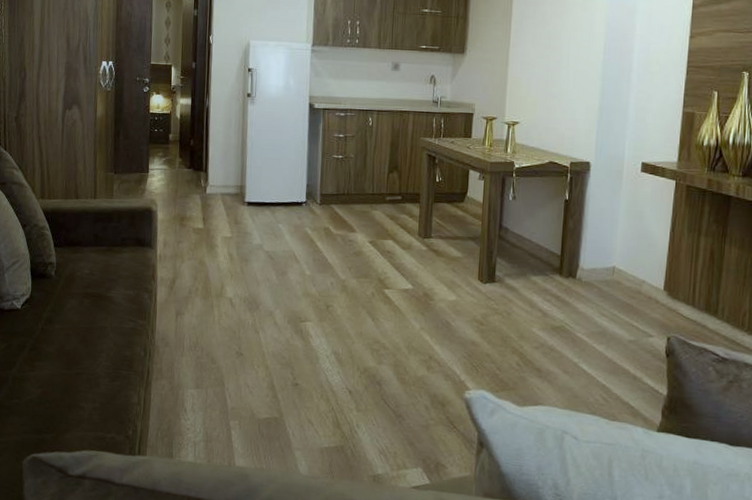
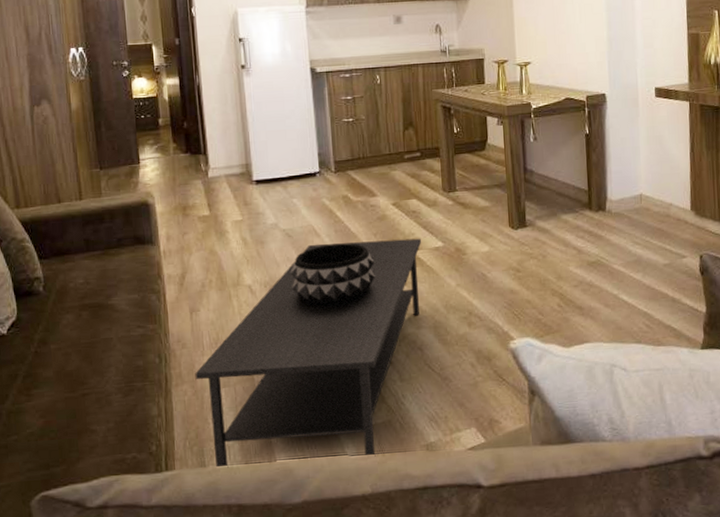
coffee table: none [173,268,393,478] -> present [195,238,422,468]
decorative bowl: none [267,271,346,328] -> present [290,243,375,305]

